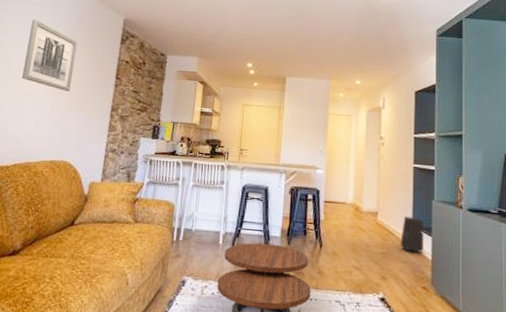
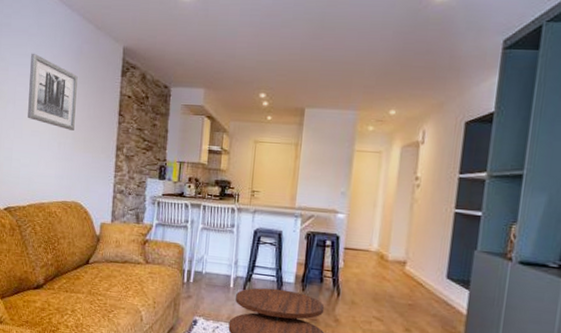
speaker: present [400,217,424,254] -> none [430,267,461,308]

